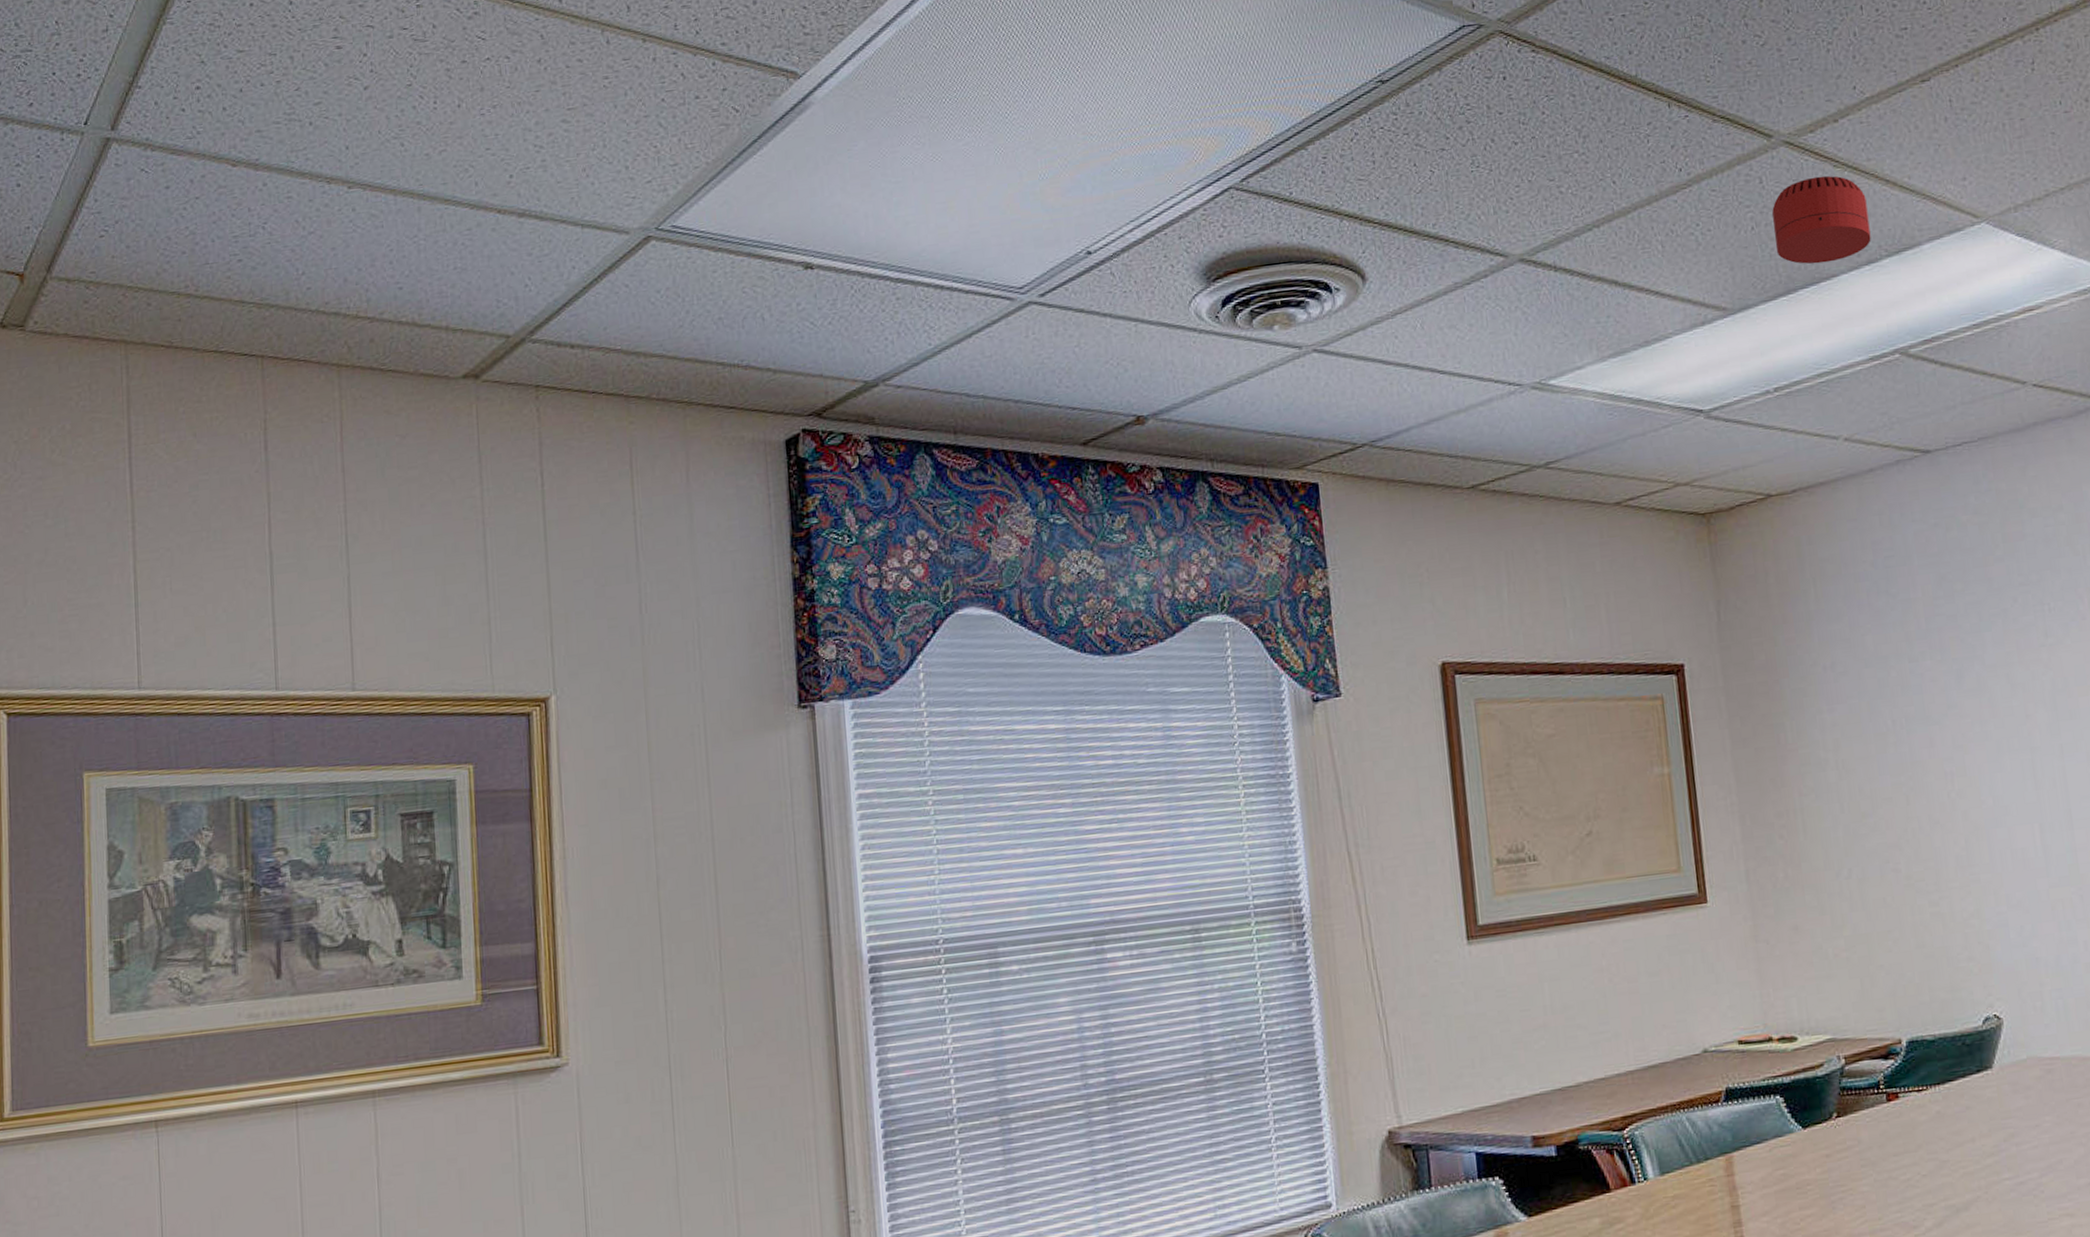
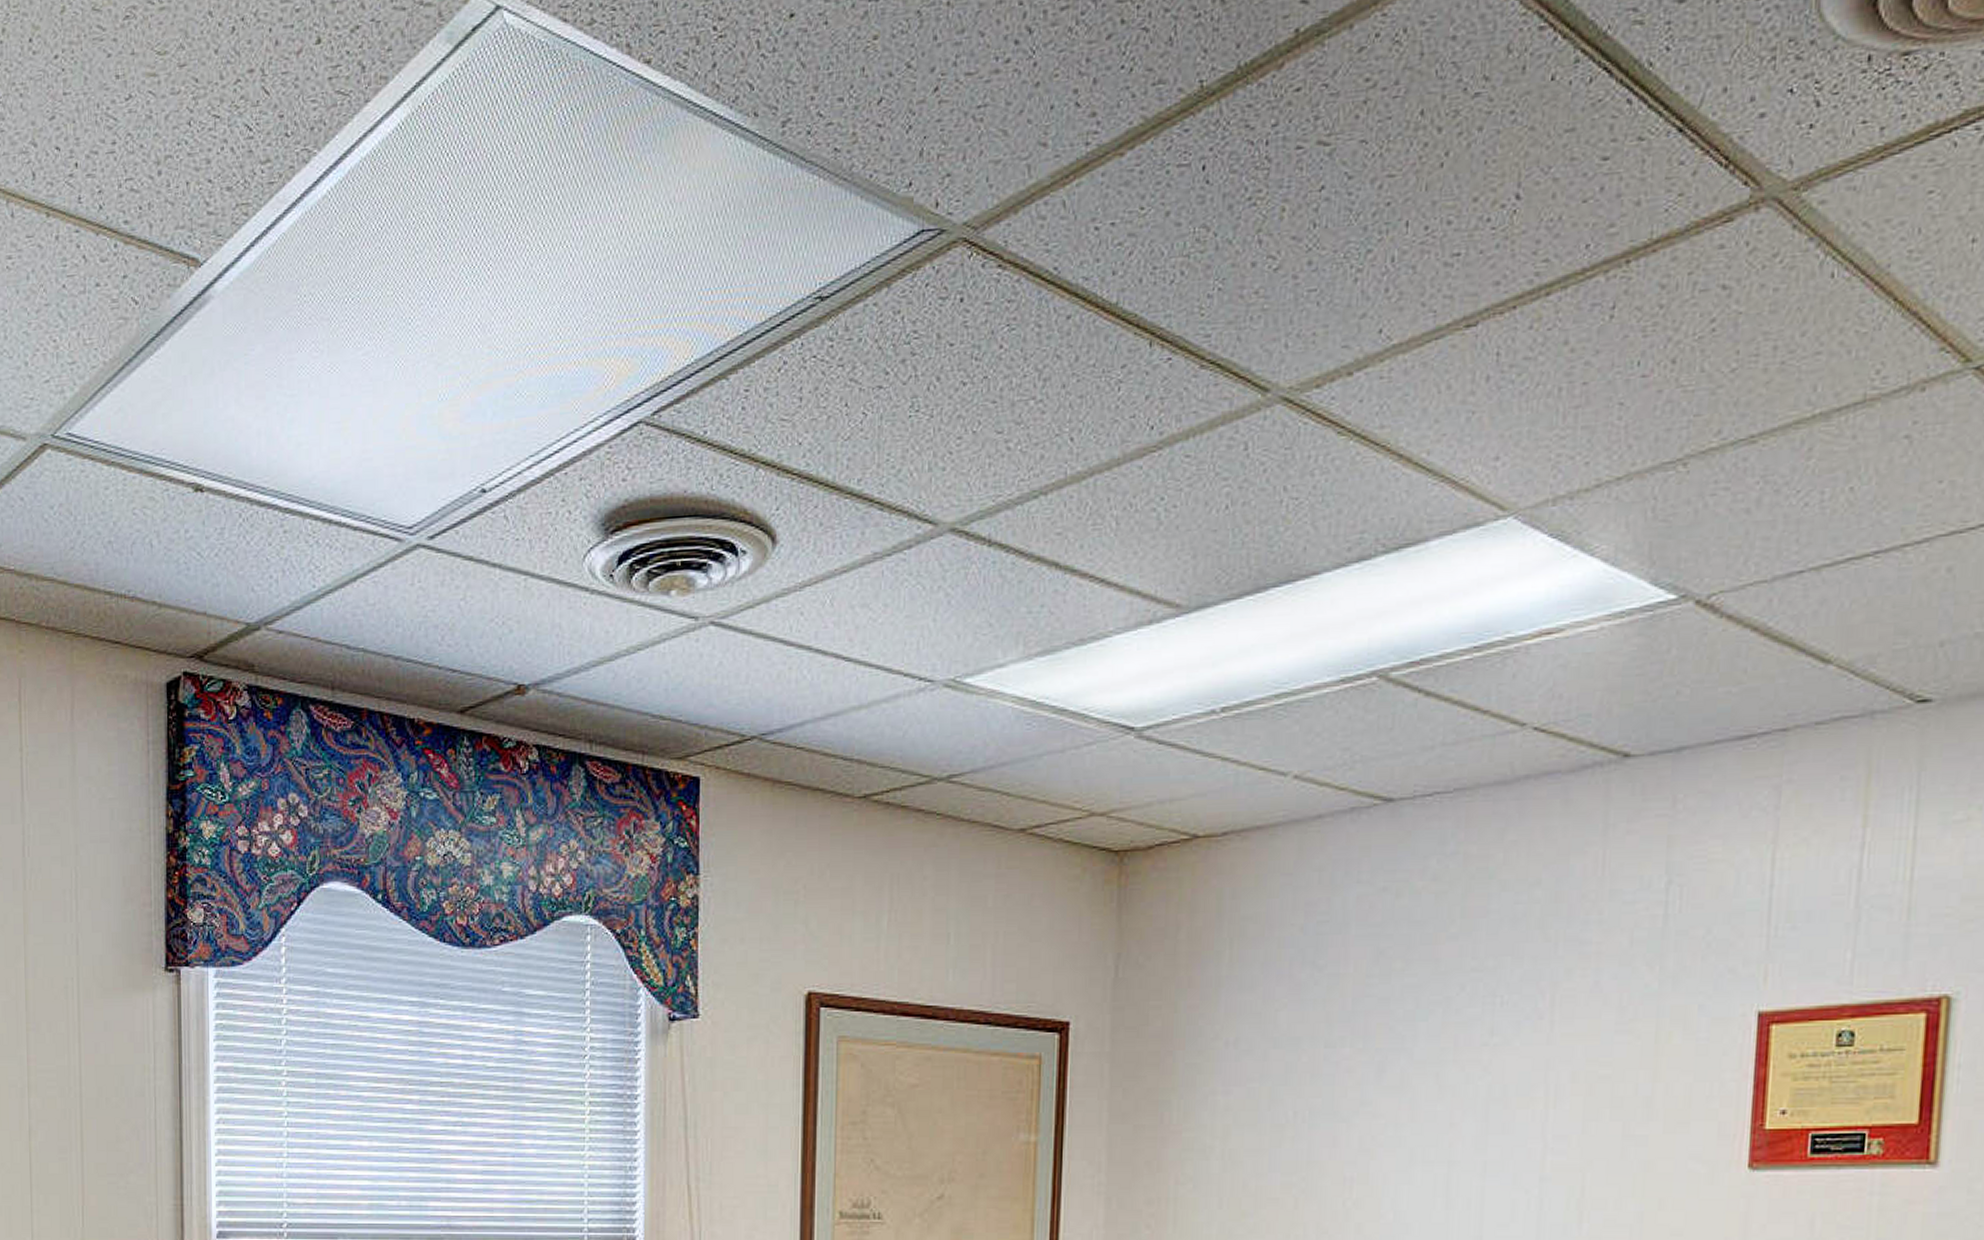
smoke detector: present [1772,175,1871,264] -> none [1250,444,1370,557]

